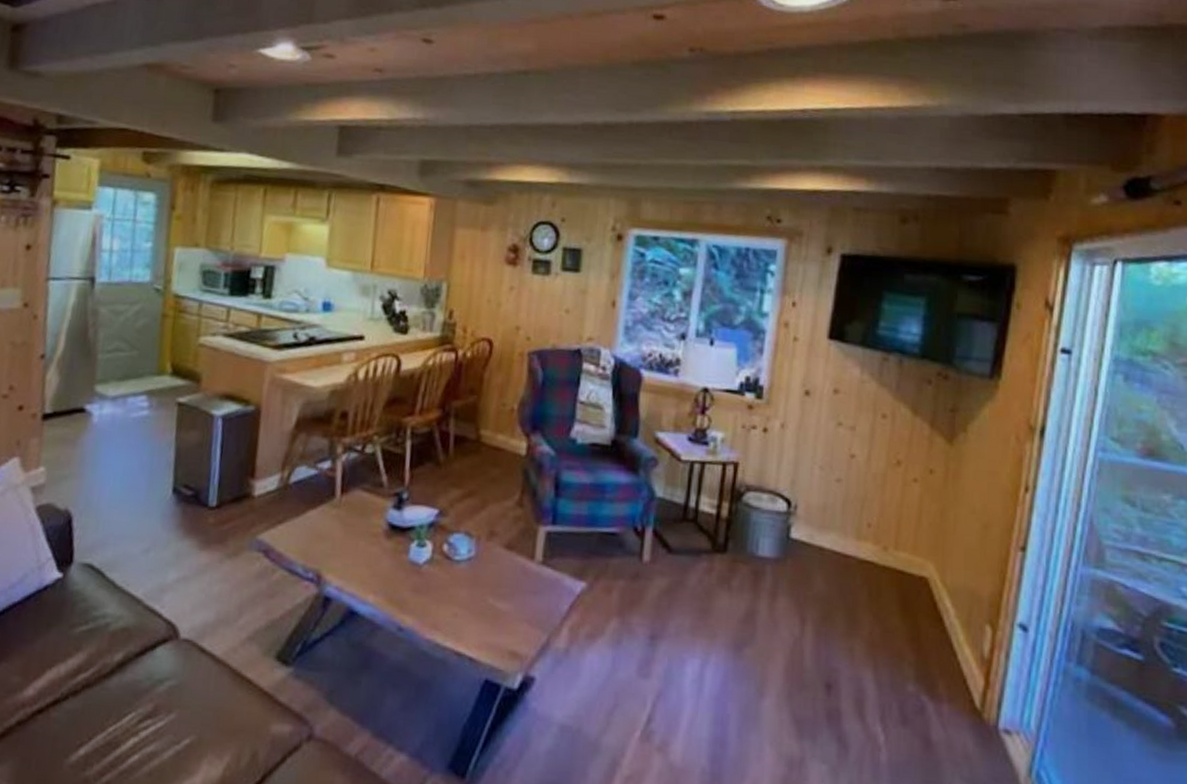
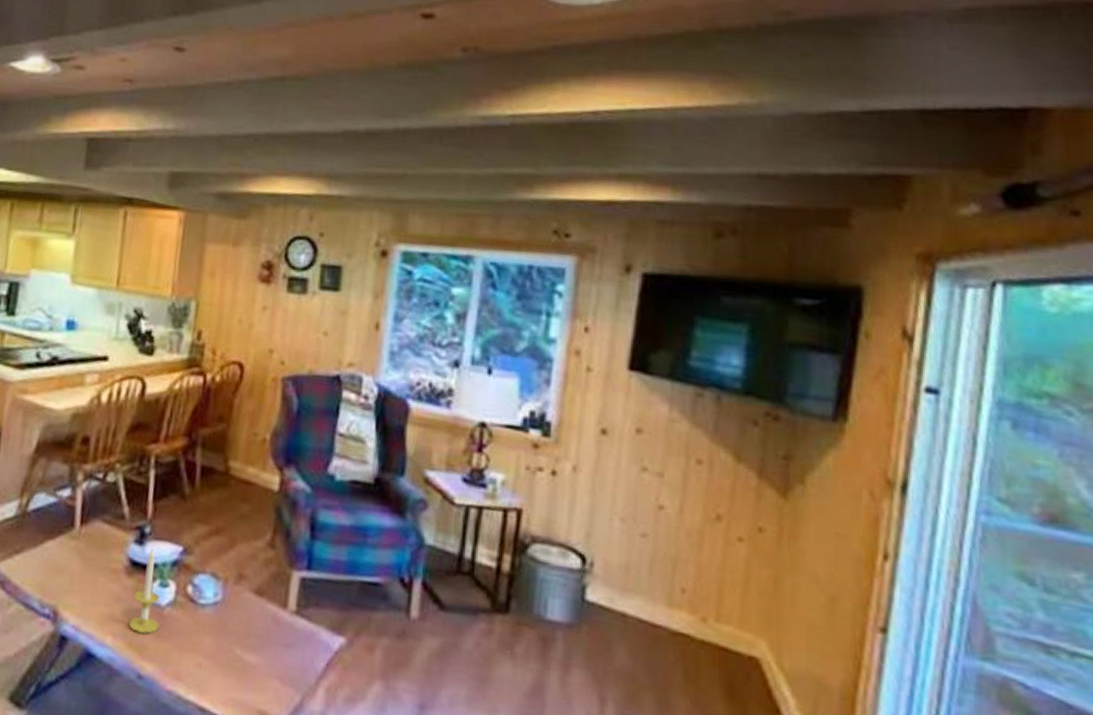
candle: none [388,512,418,590] -> present [128,548,159,634]

